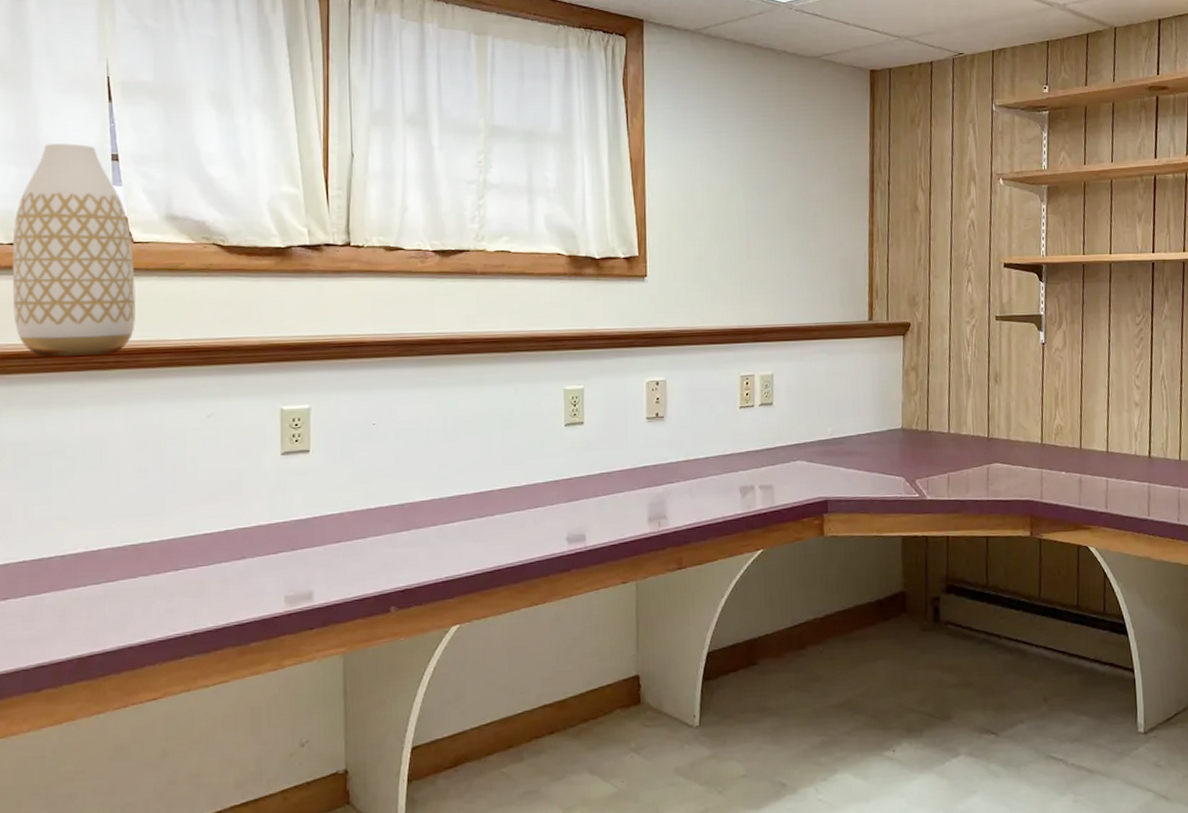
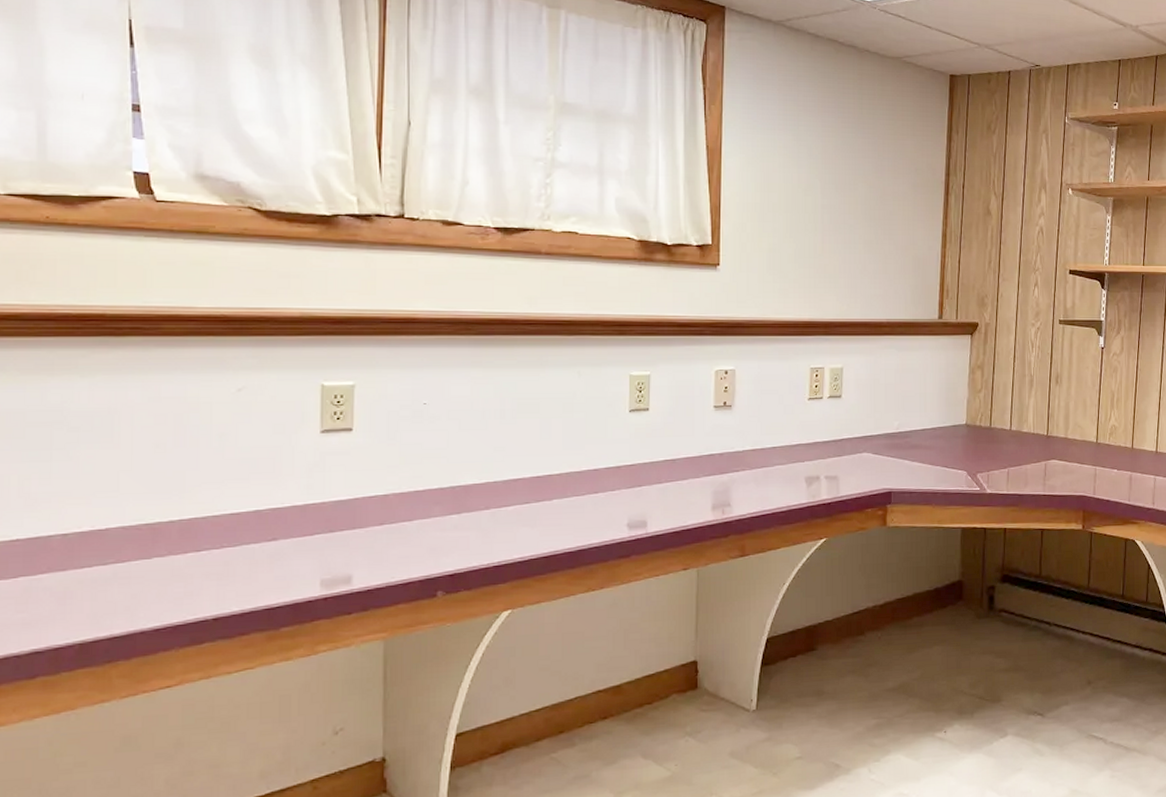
vase: present [12,143,135,358] -> none [9,88,157,321]

